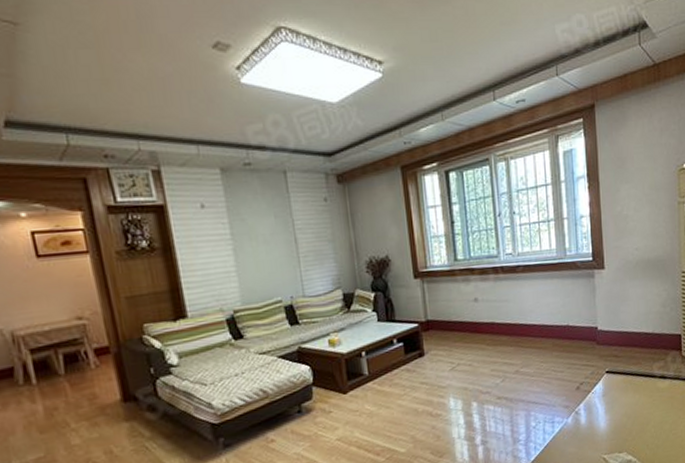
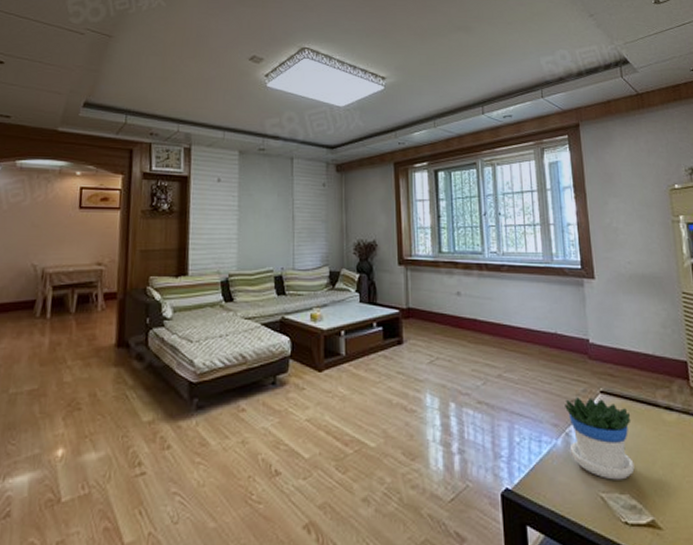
flowerpot: none [575,378,632,444] -> present [565,397,635,480]

